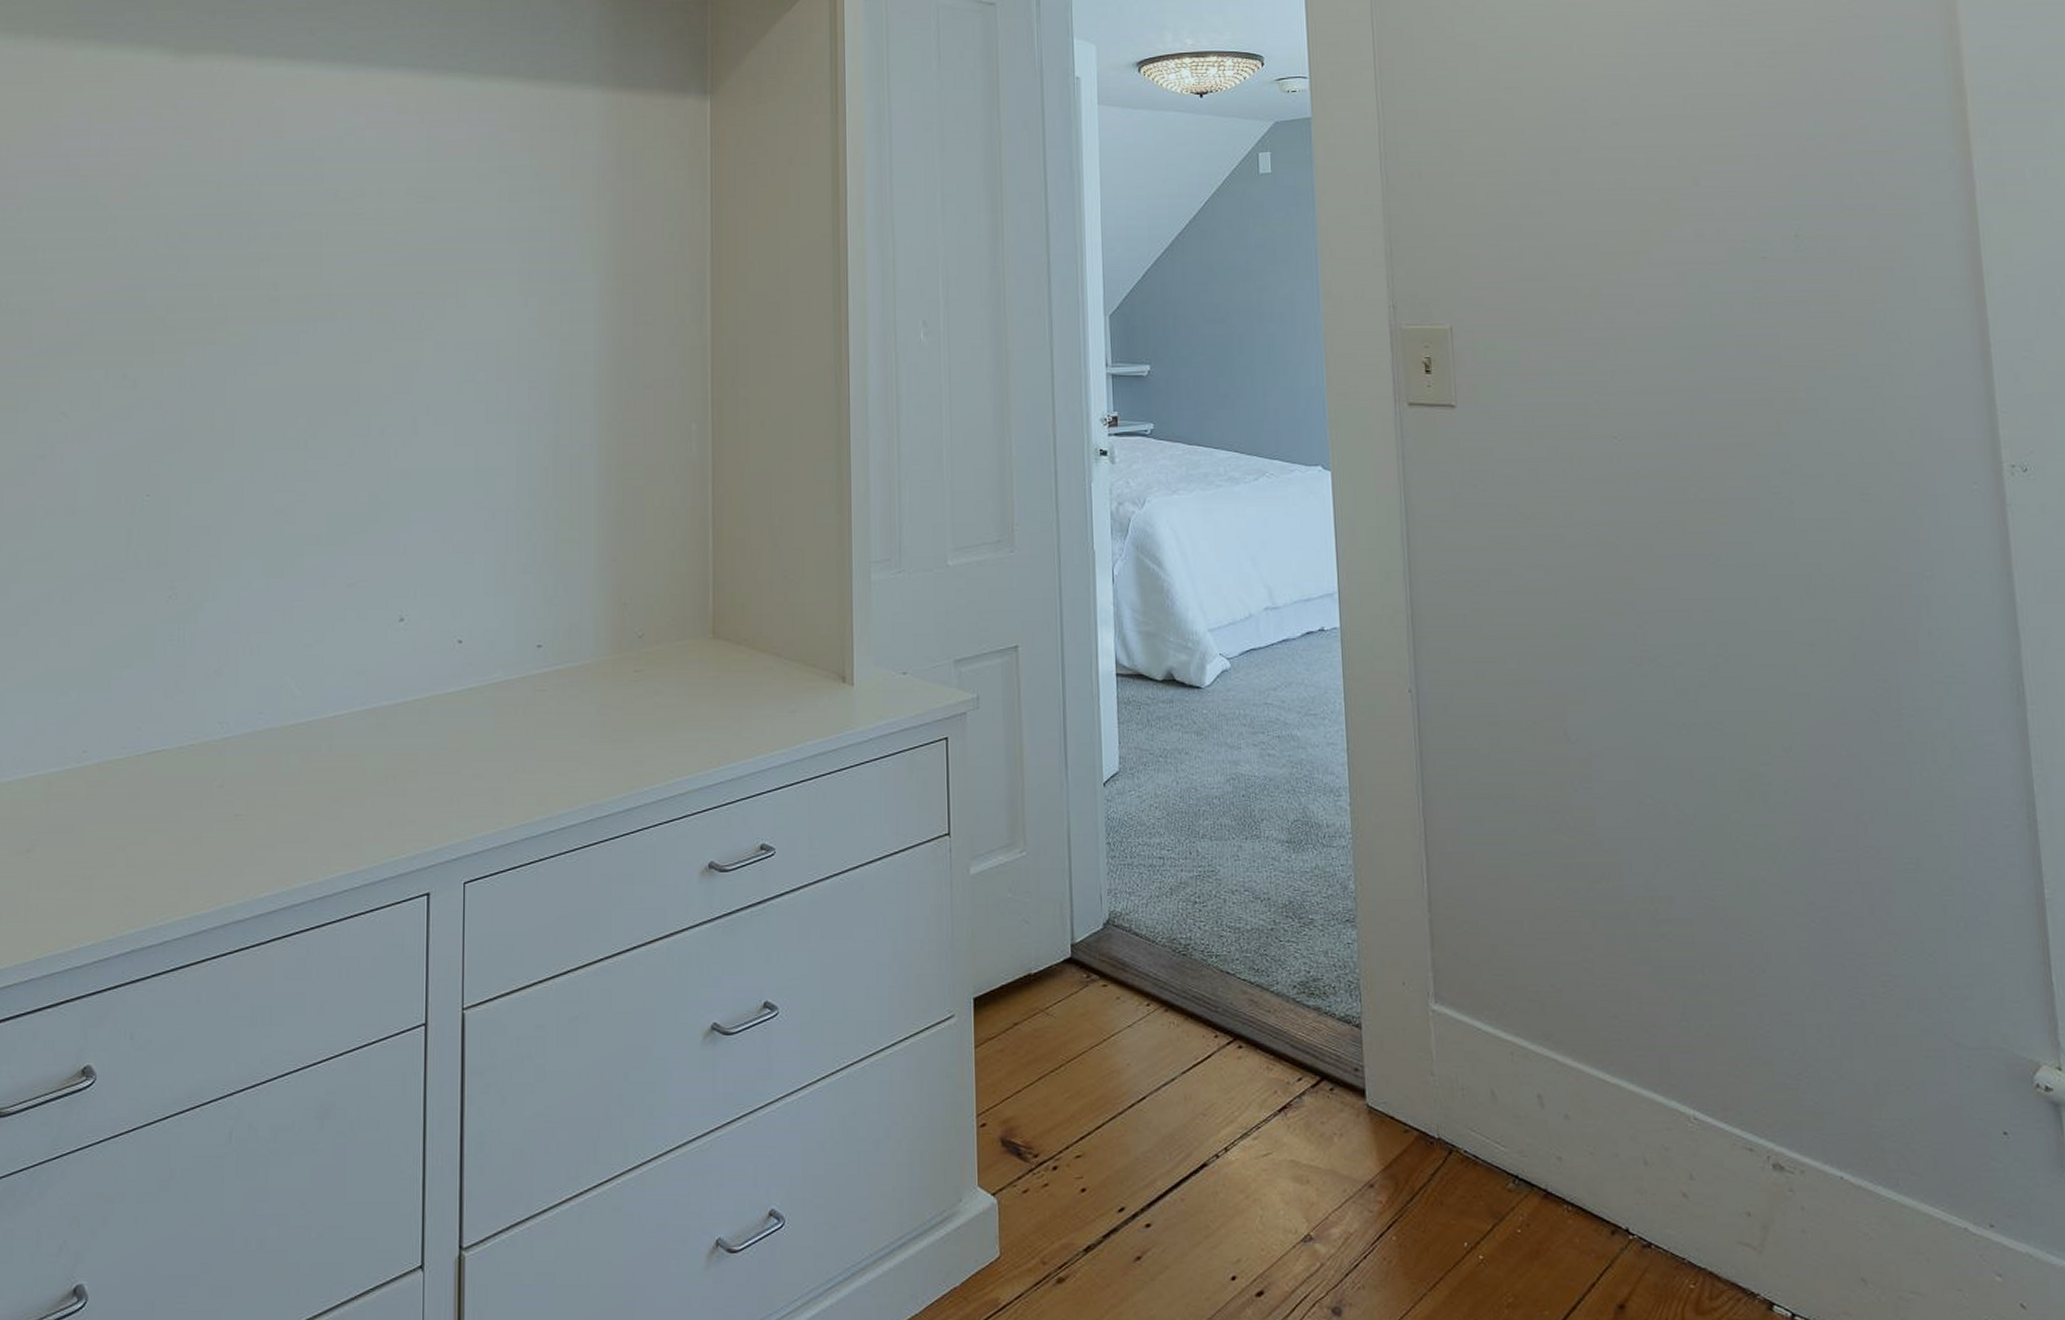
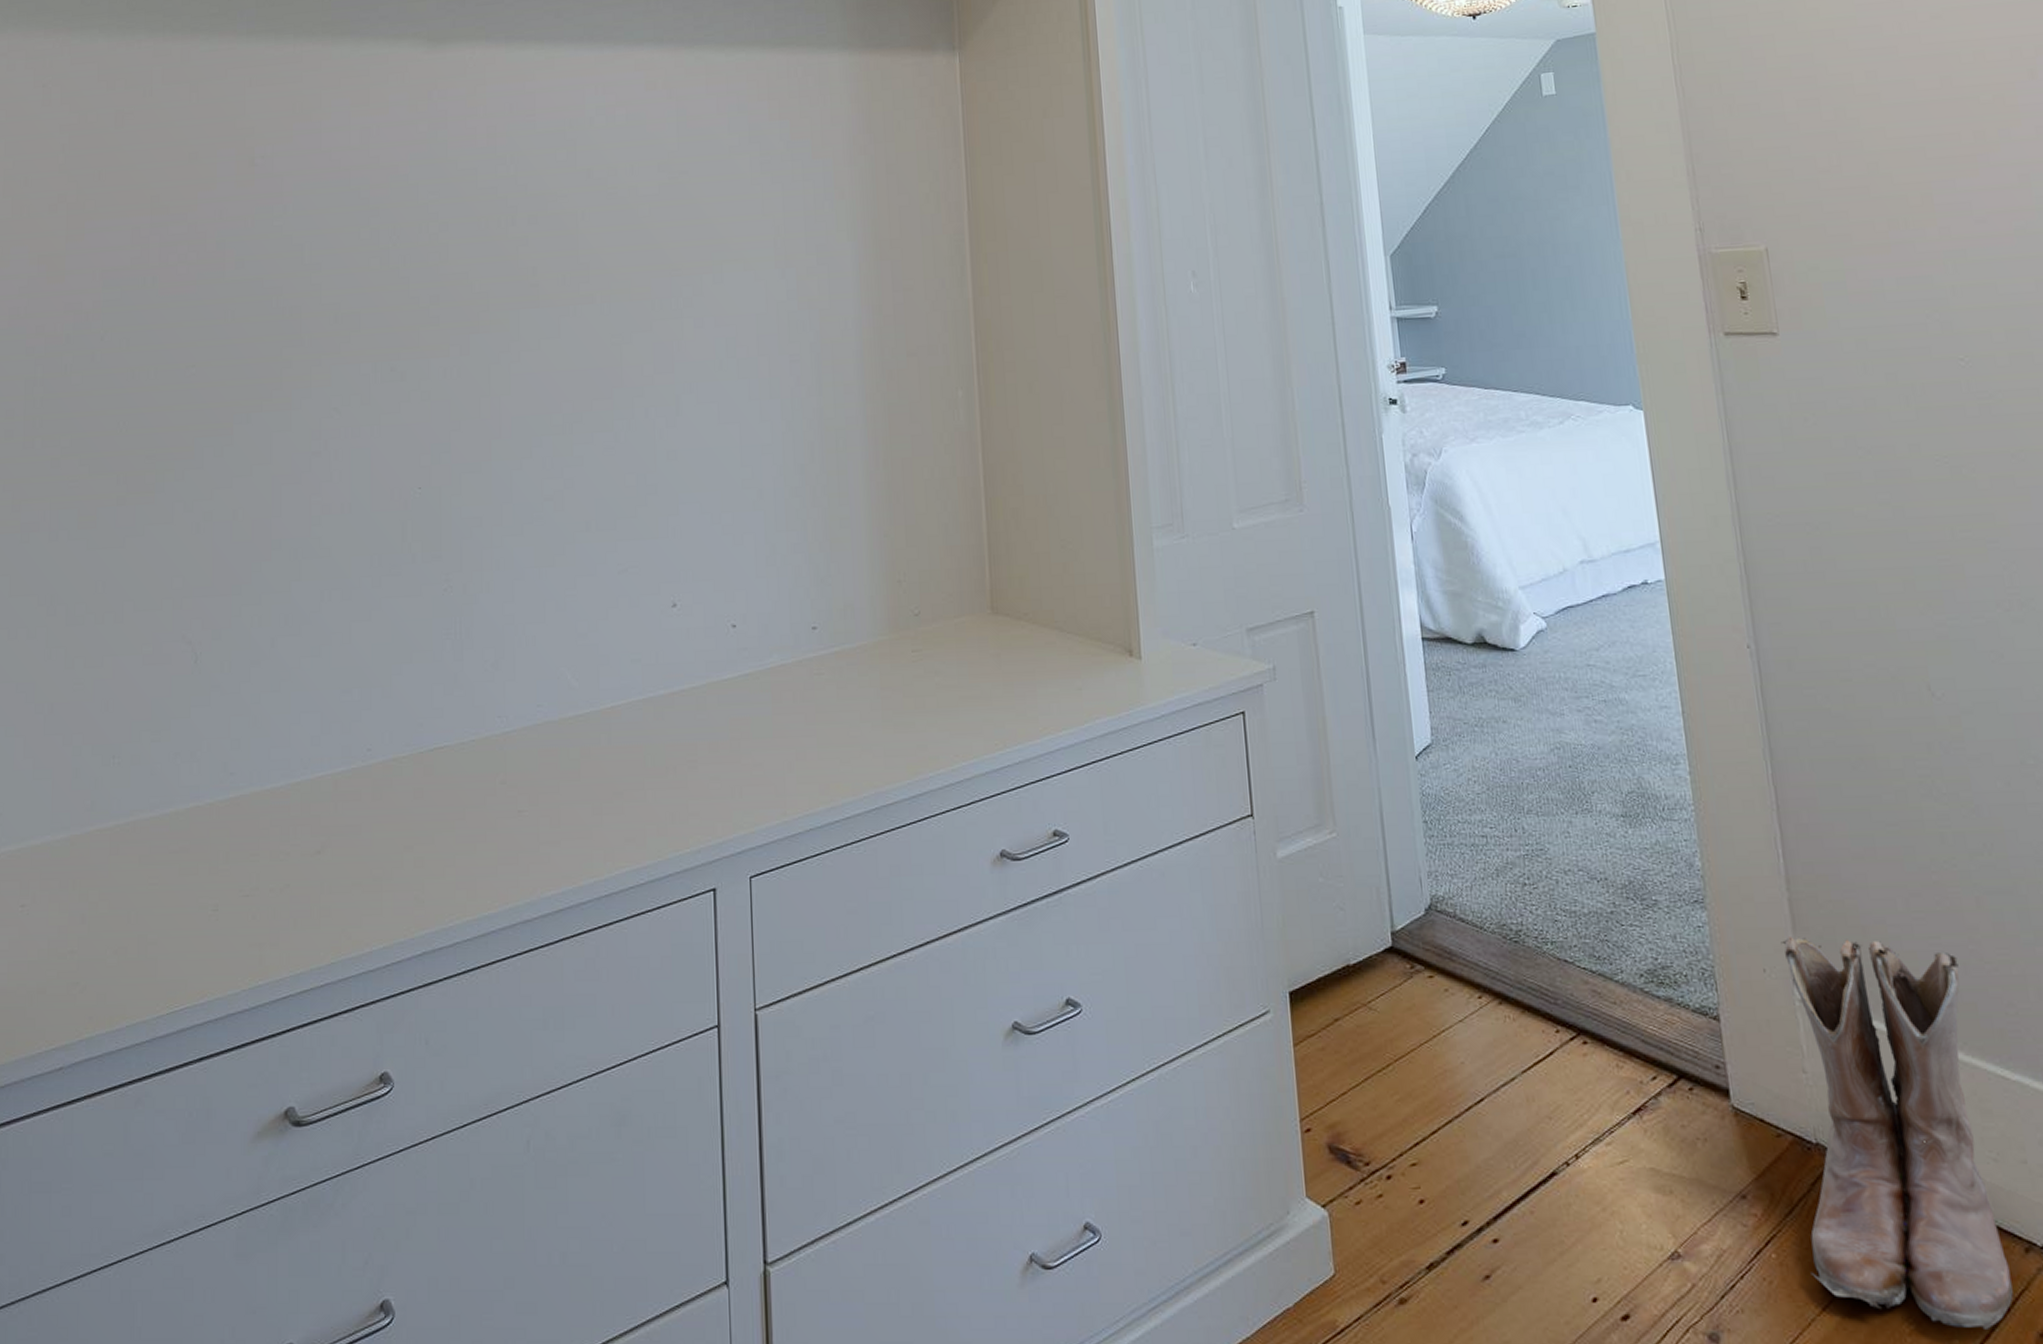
boots: none [1420,953,1598,1302] -> present [1781,936,2014,1329]

